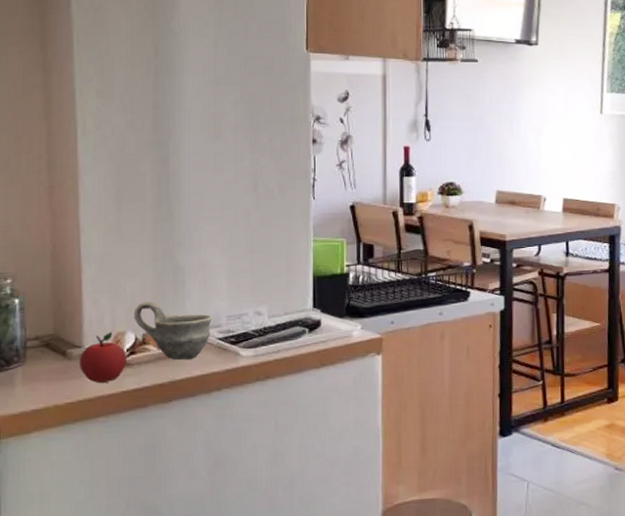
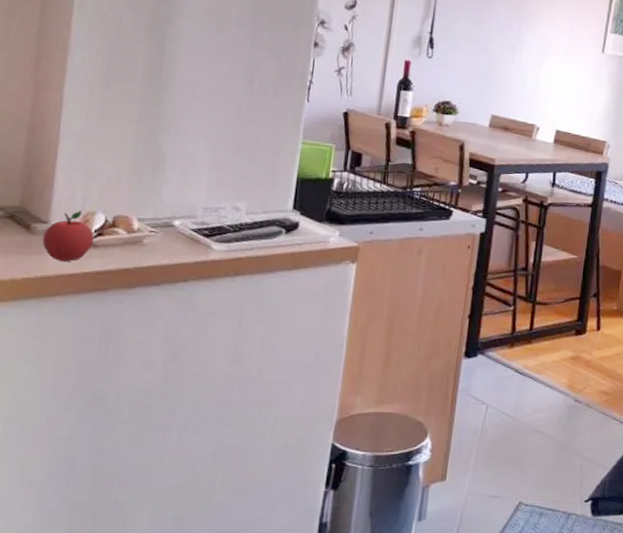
cup: present [133,301,212,360] -> none [106,184,188,248]

